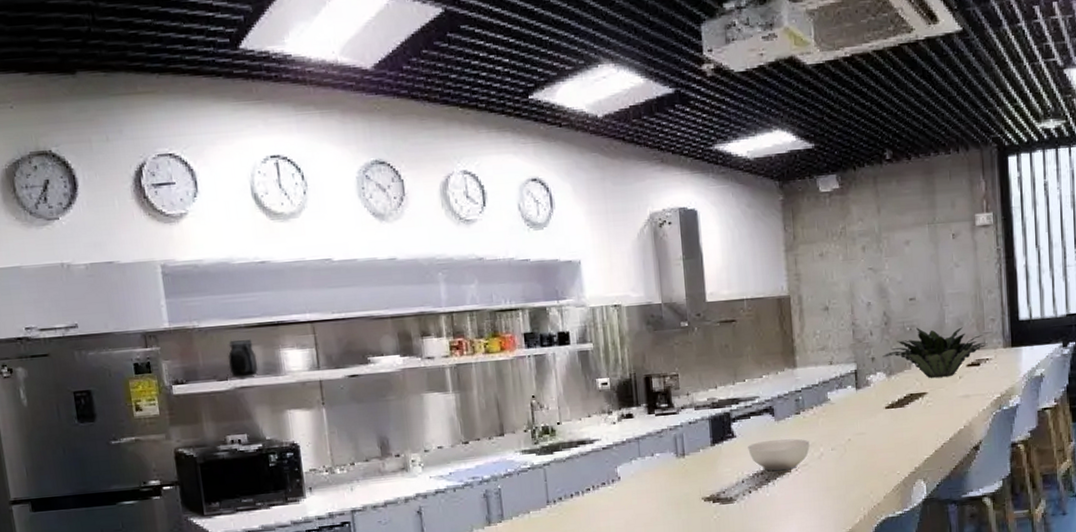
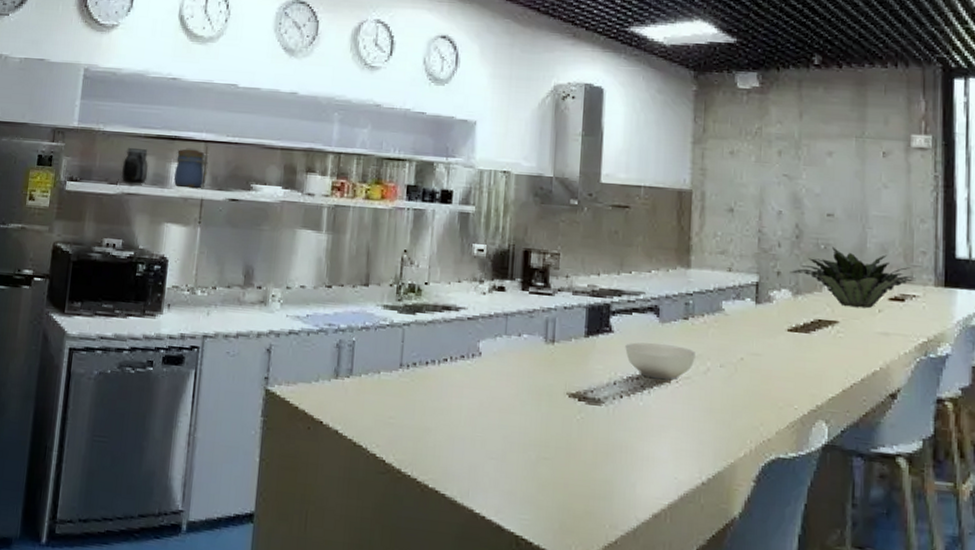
jar: none [284,332,319,373] -> present [174,149,207,189]

